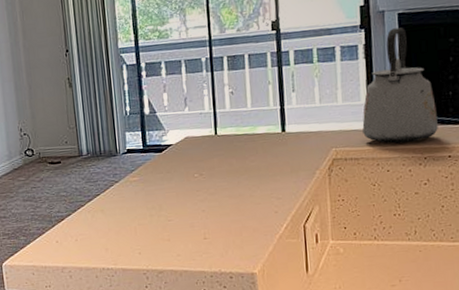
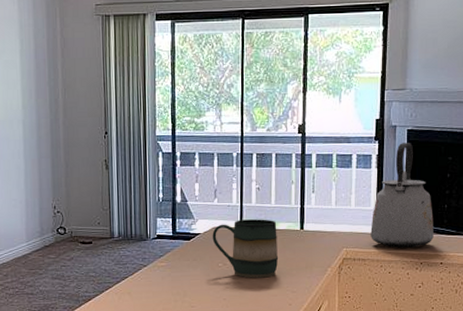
mug: none [185,124,260,188] -> present [212,219,279,278]

